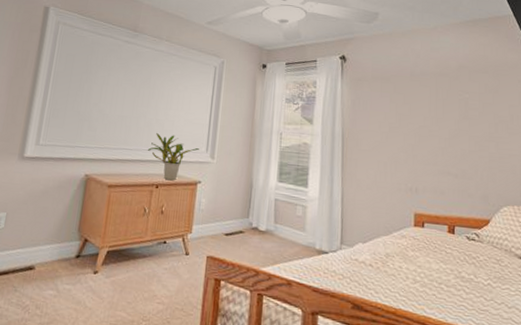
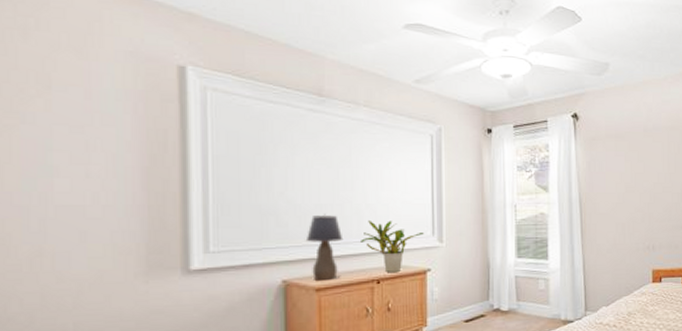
table lamp: none [107,124,135,180] -> present [305,214,344,280]

